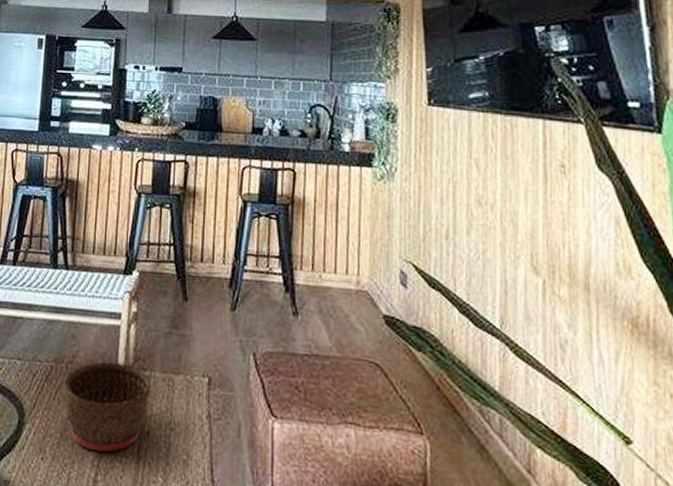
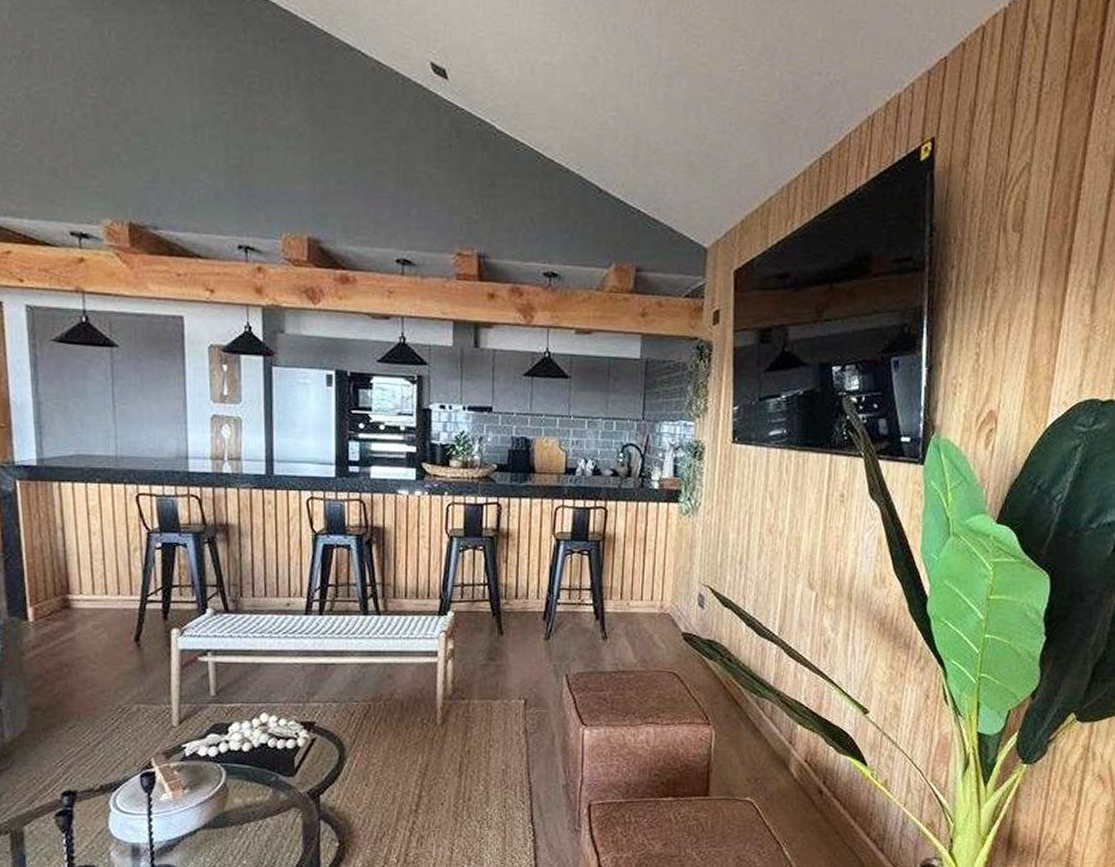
basket: present [64,362,152,453] -> none [383,696,470,773]

